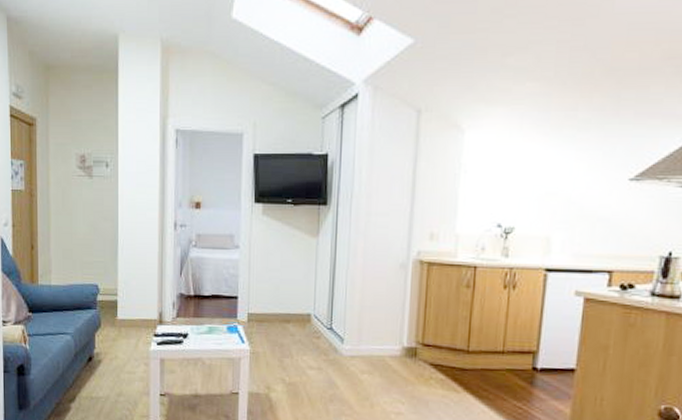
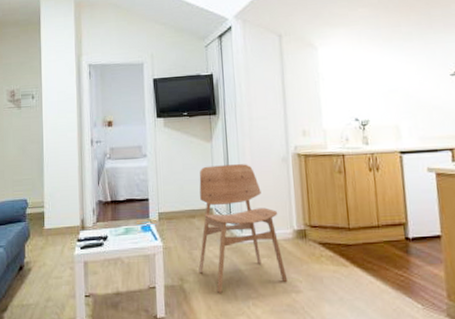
dining chair: none [288,265,388,406] -> present [198,164,288,293]

